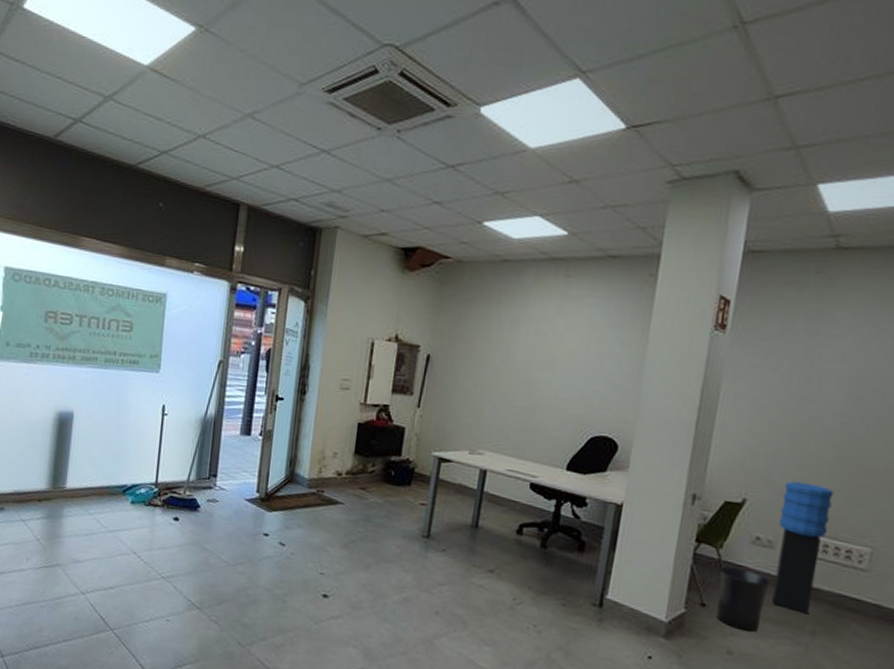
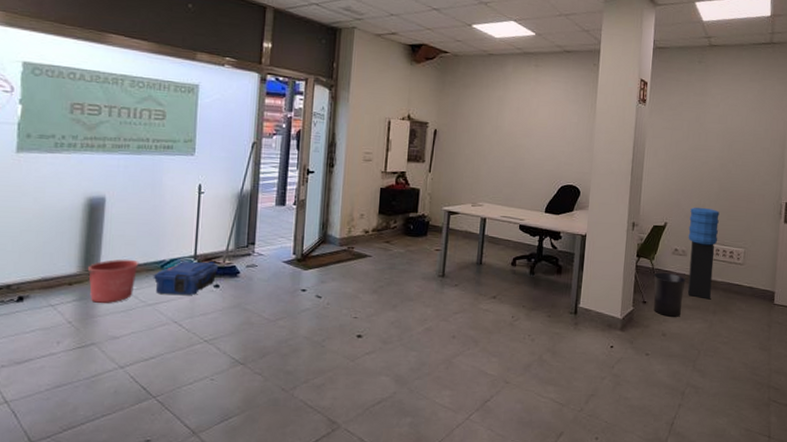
bucket: none [53,479,103,525] -> present [85,259,139,303]
toolbox: none [115,487,178,526] -> present [153,260,218,295]

